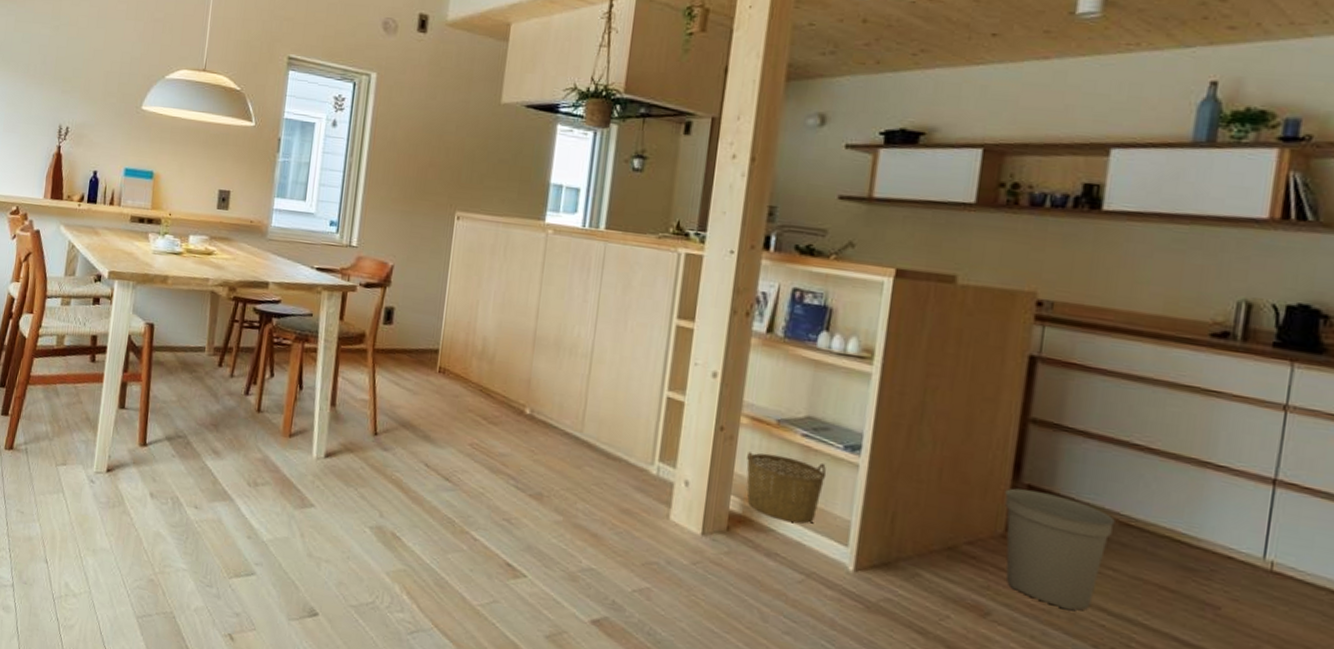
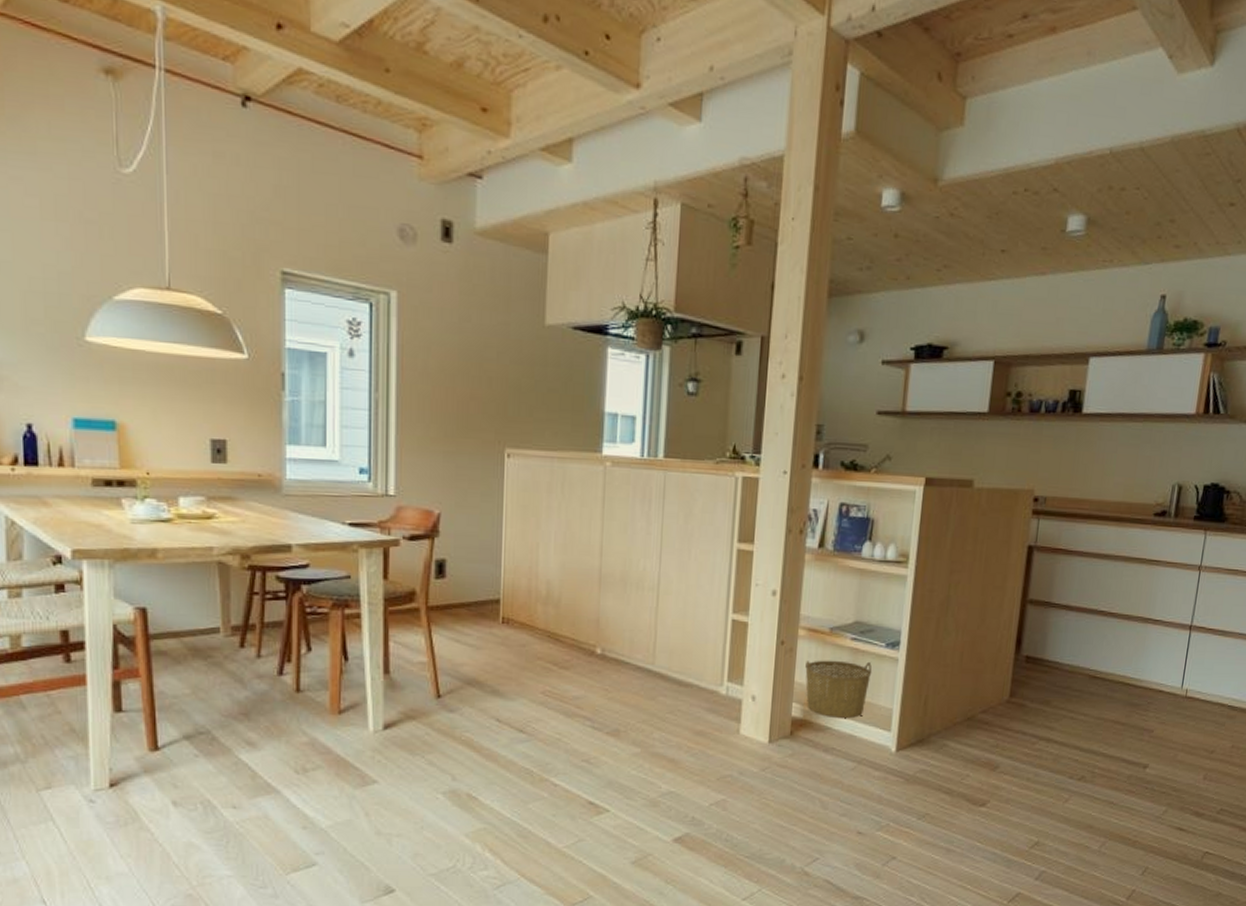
plant pot: present [1005,488,1115,611] -> none [1009,660,1087,753]

